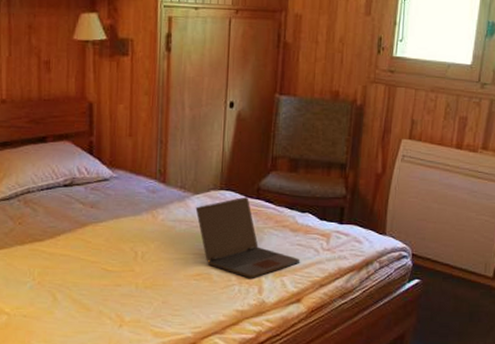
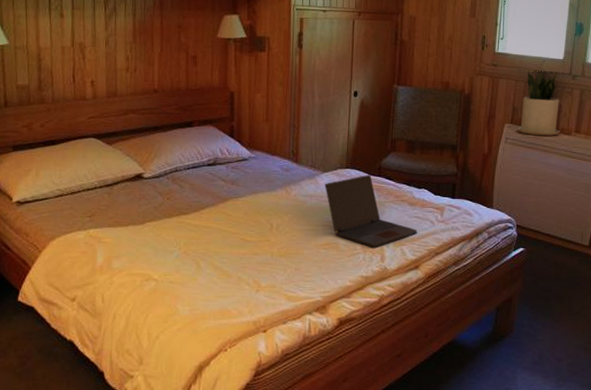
planter: none [415,79,468,154] -> present [517,71,561,137]

